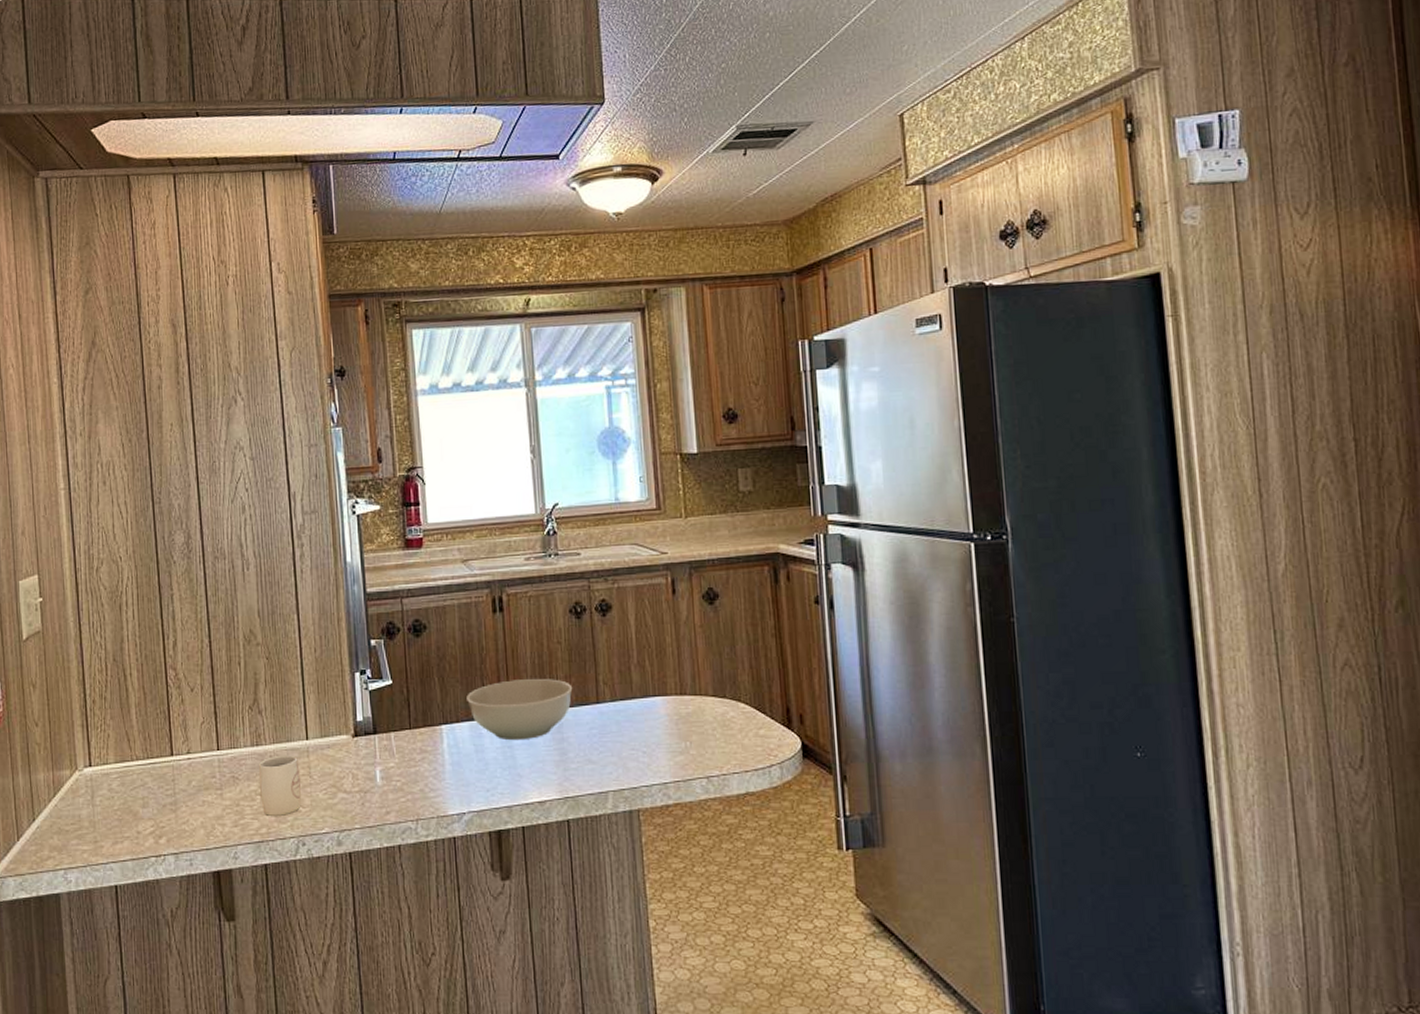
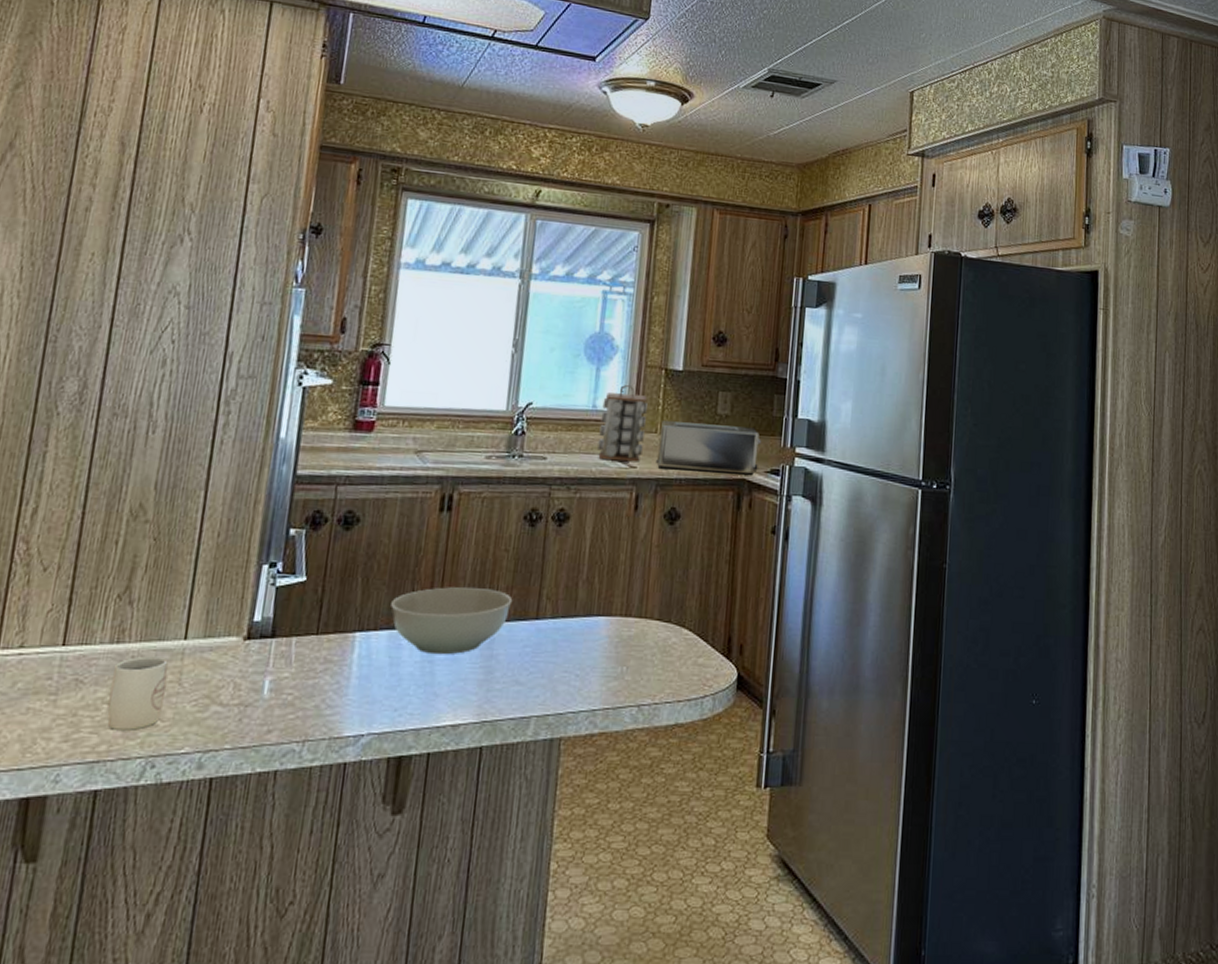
spice rack: none [624,473,671,549] -> present [597,384,648,462]
toaster: none [684,500,791,553] -> present [656,419,762,476]

